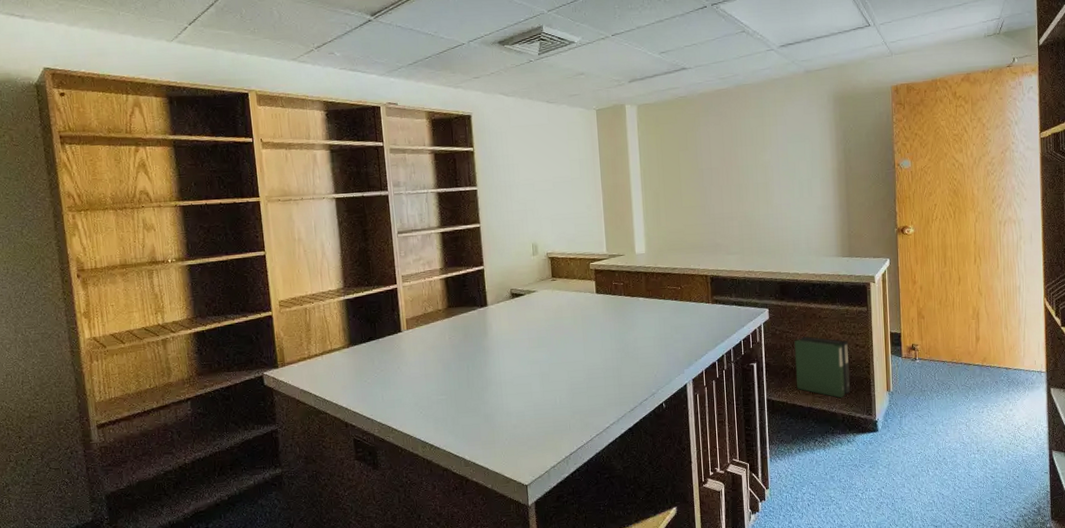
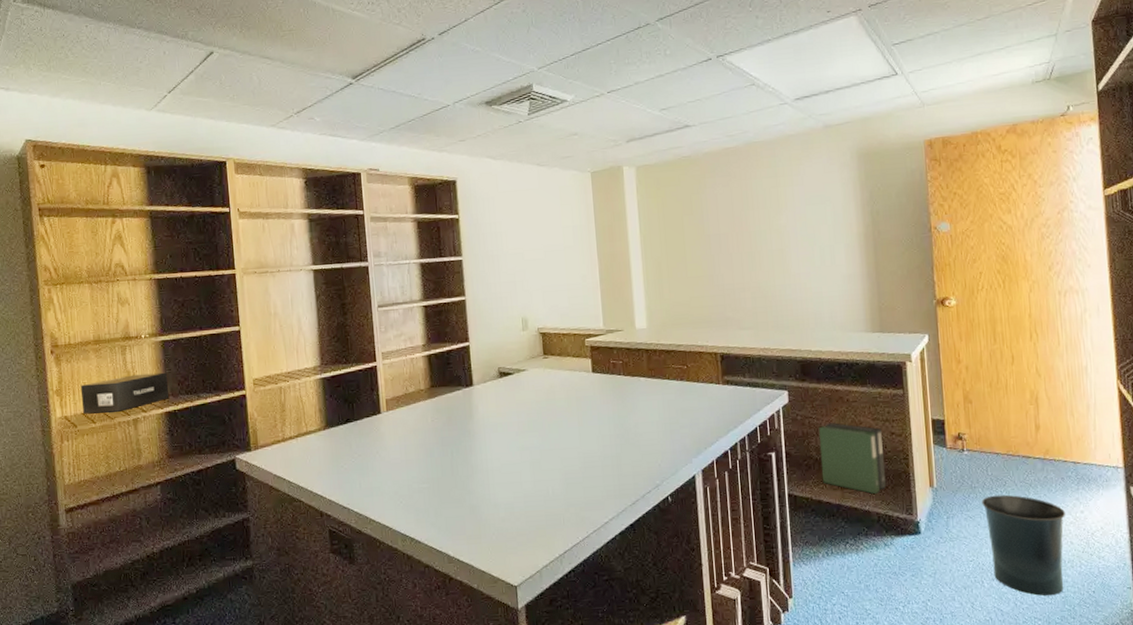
box: none [108,295,198,335] -> present [80,372,170,414]
waste bin: none [929,396,998,481] -> present [982,494,1066,596]

